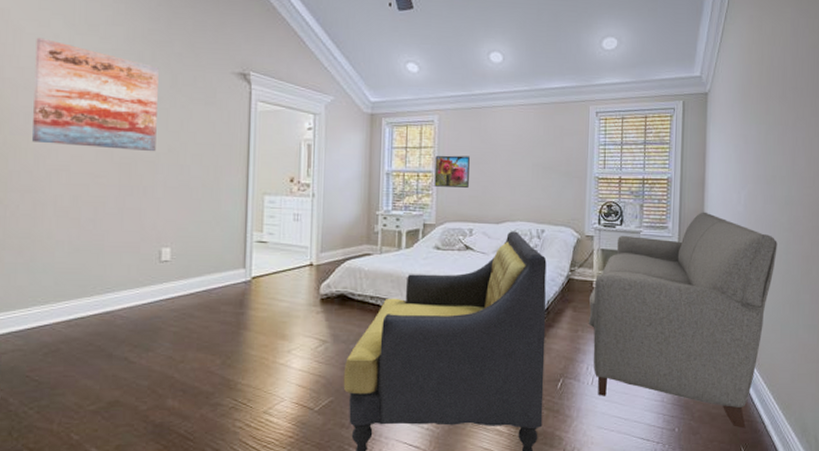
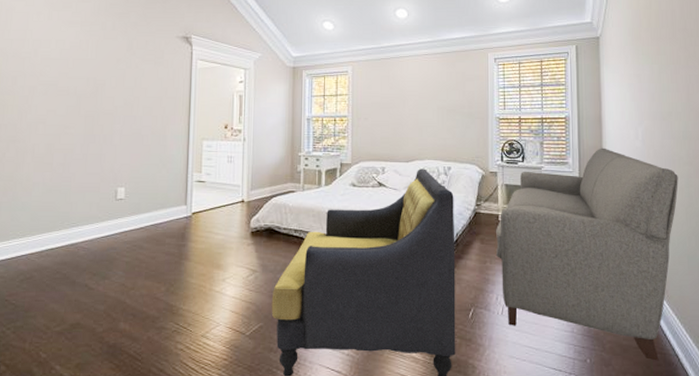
wall art: present [31,37,159,152] -> none [16,15,118,106]
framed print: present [434,155,470,188] -> none [349,101,380,130]

